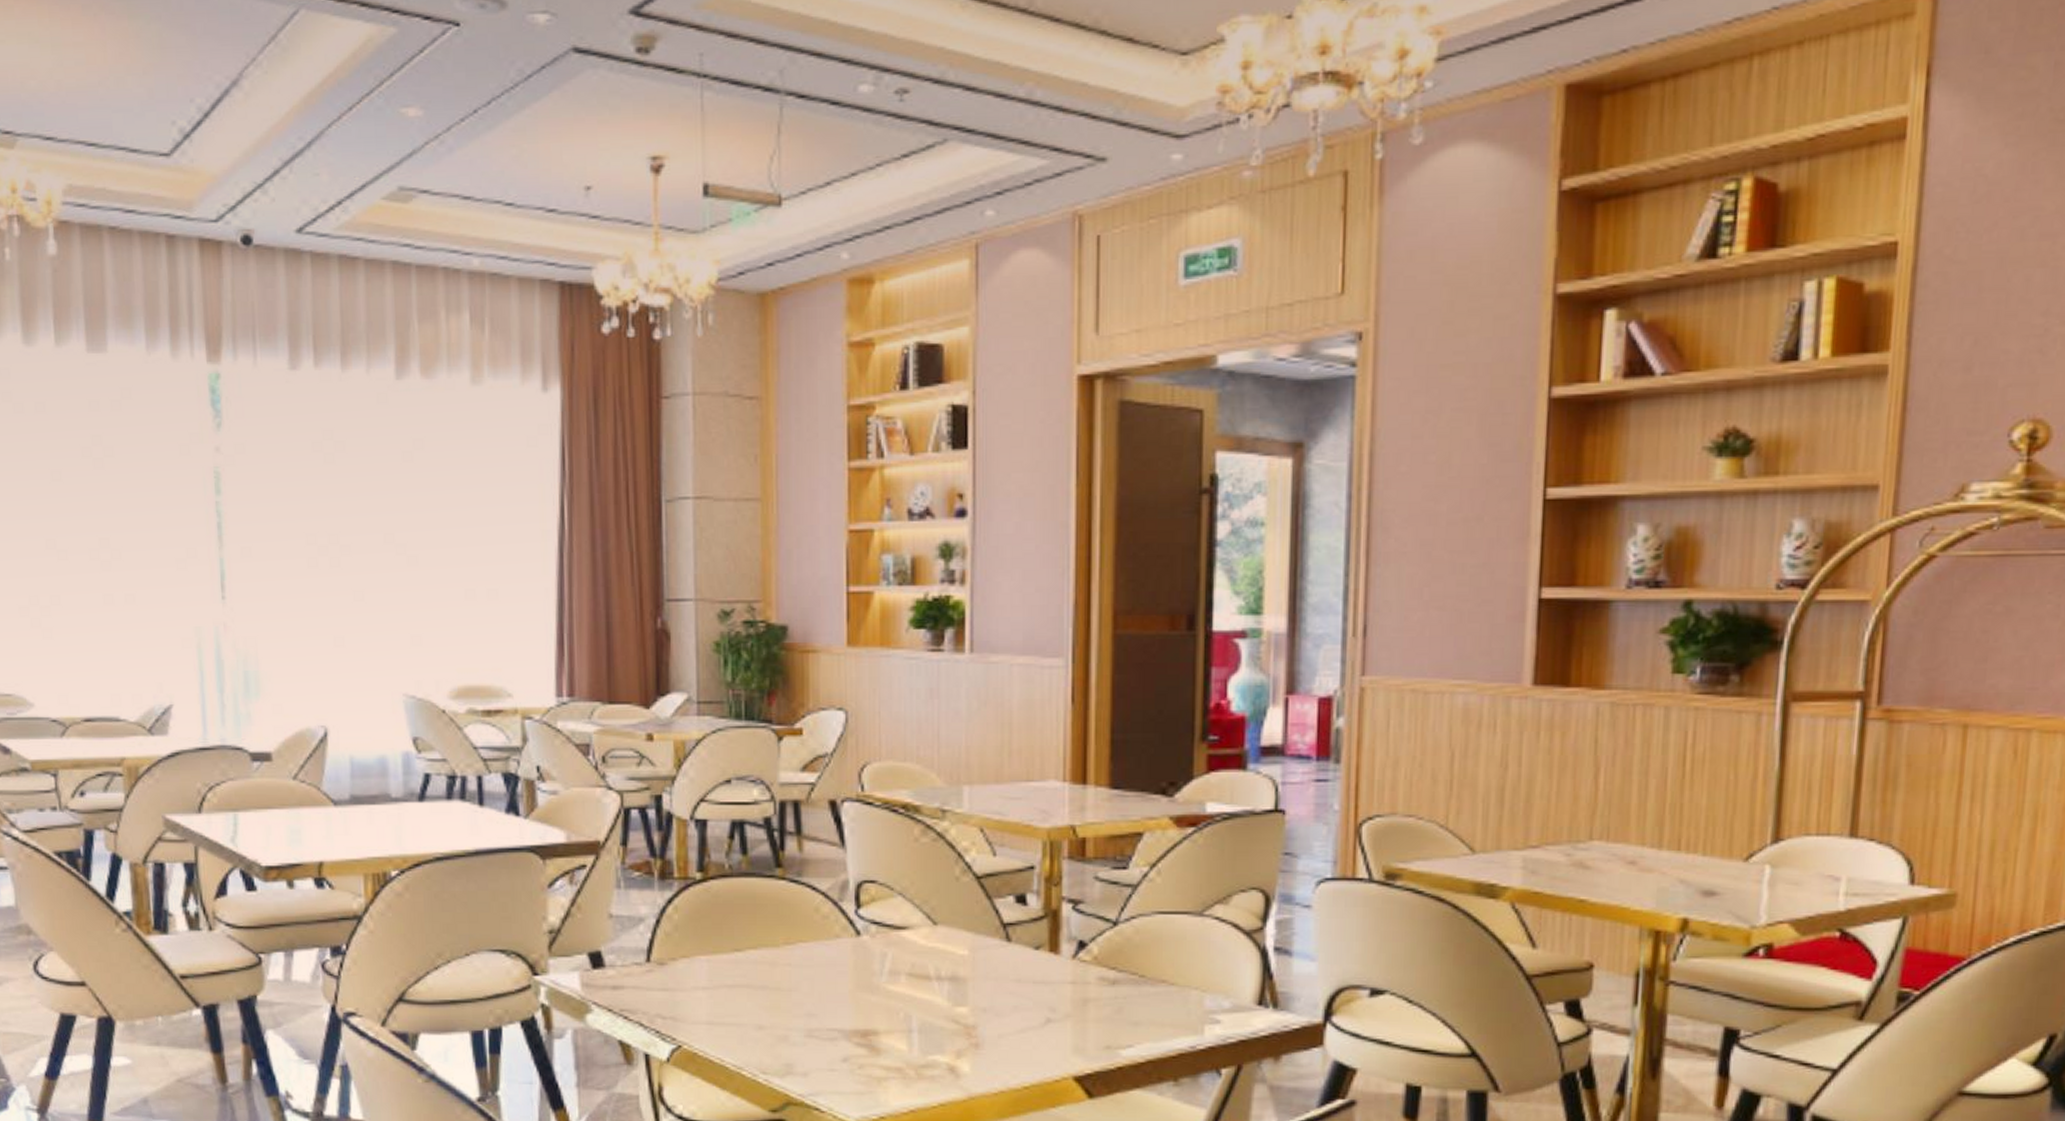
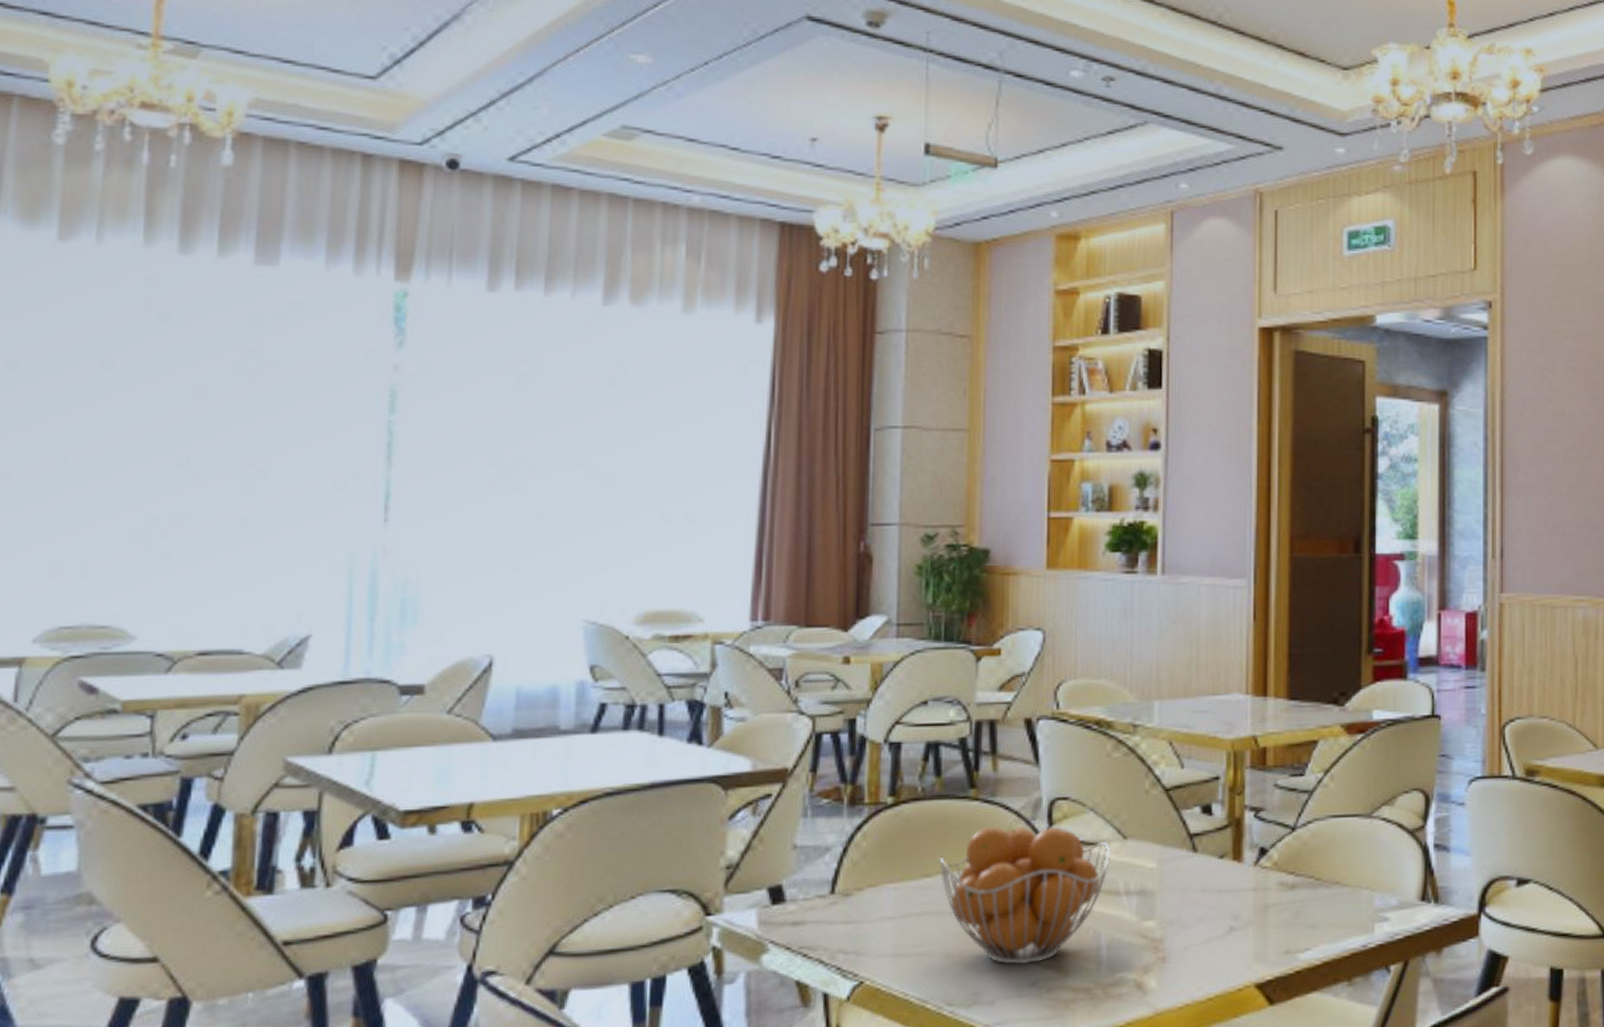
fruit basket: none [748,906,921,1041] -> present [939,826,1111,965]

